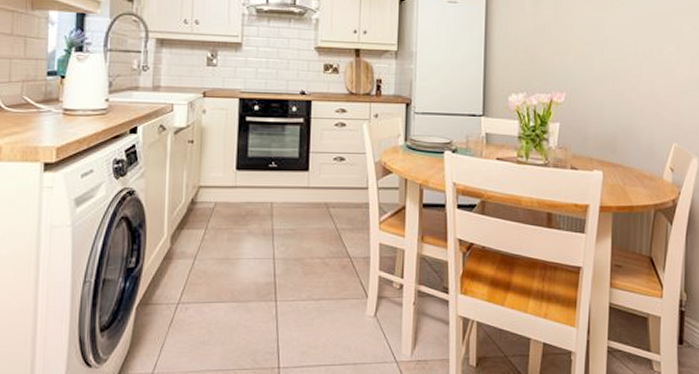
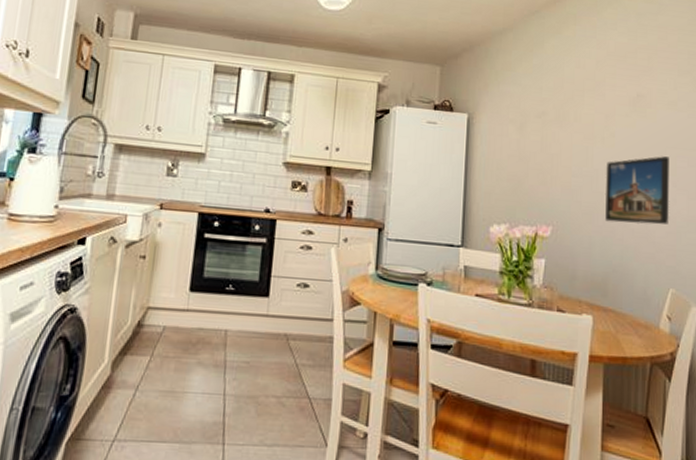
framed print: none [614,22,675,86] -> present [605,156,669,225]

